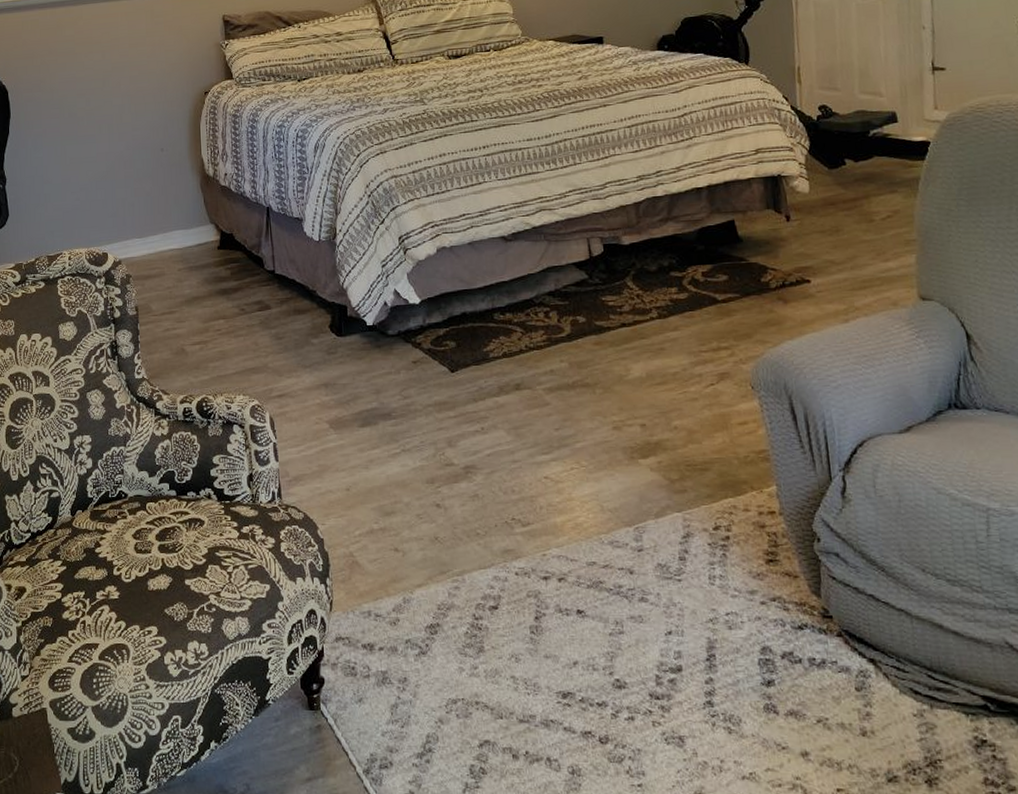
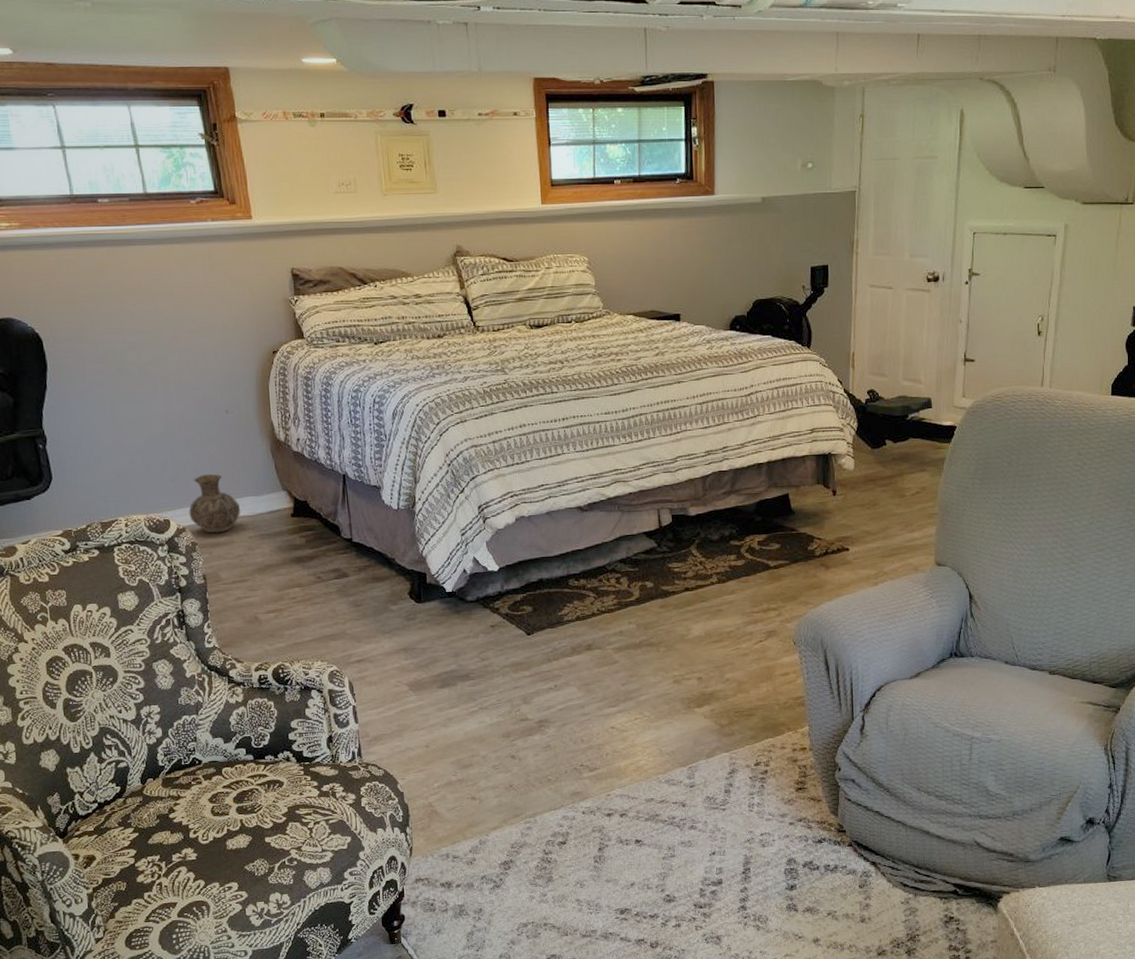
ceramic jug: none [125,208,172,266] -> present [188,473,241,533]

